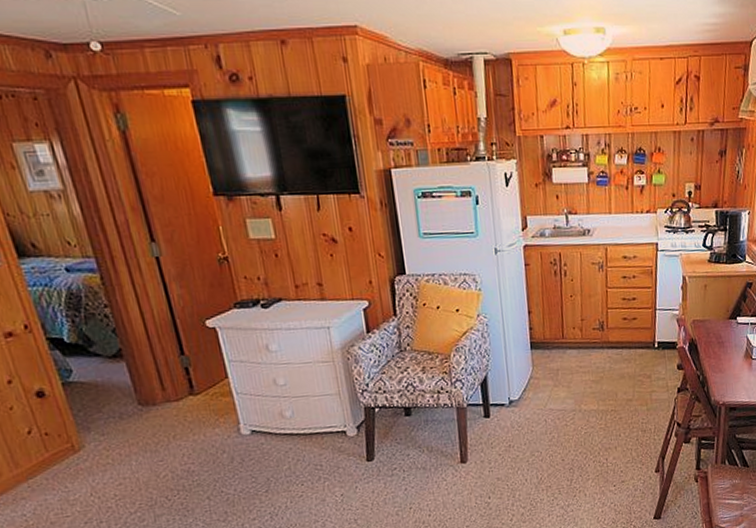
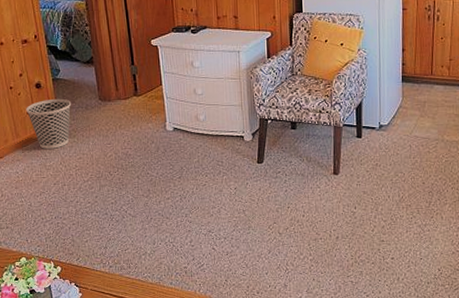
wastebasket: none [25,408,100,479] -> present [26,98,72,149]

